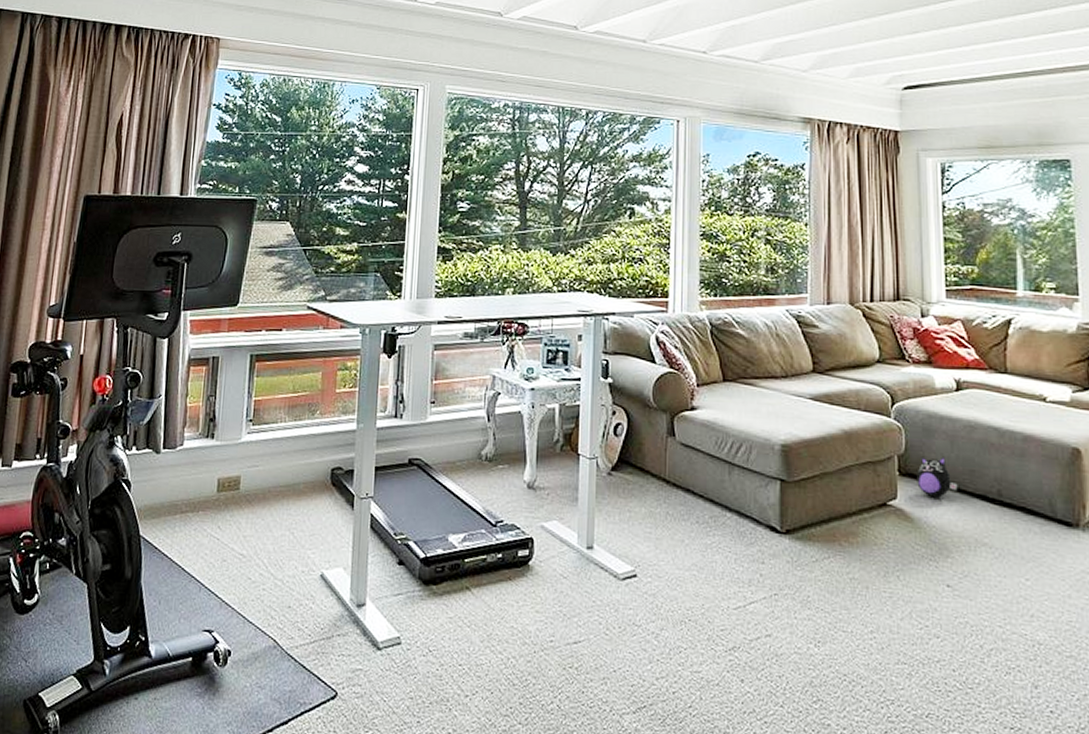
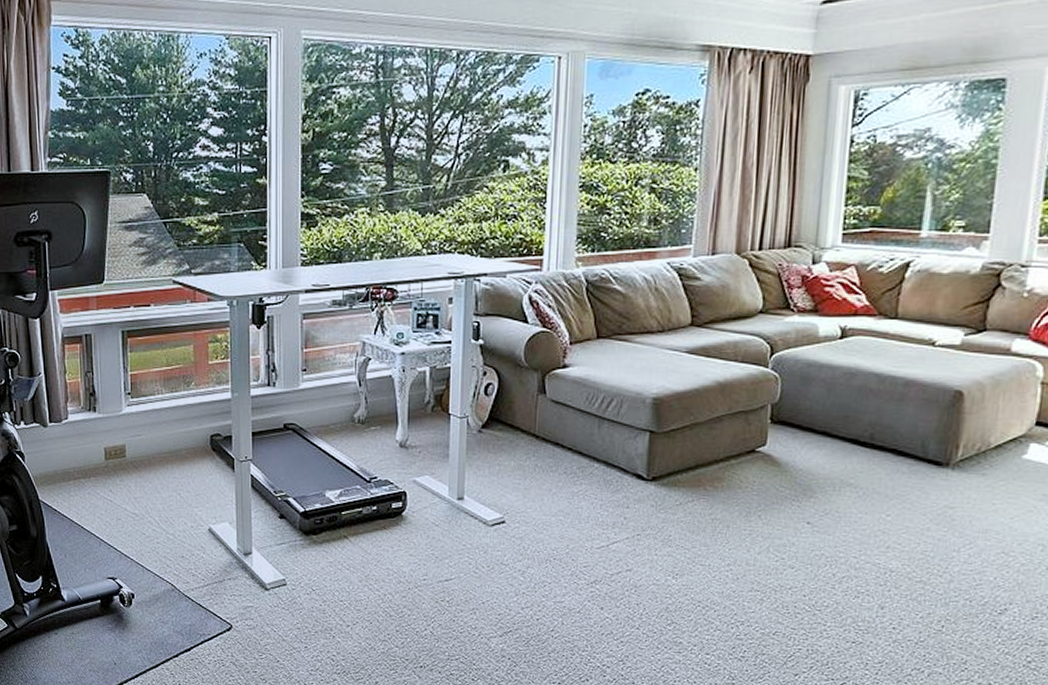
plush toy: present [917,456,958,498] -> none [788,403,830,443]

